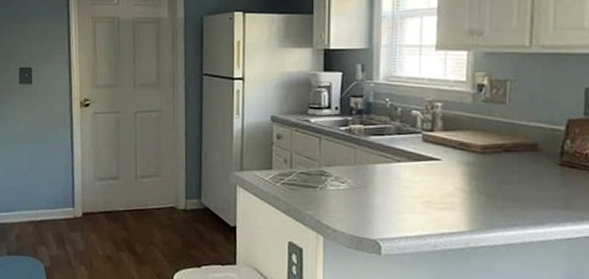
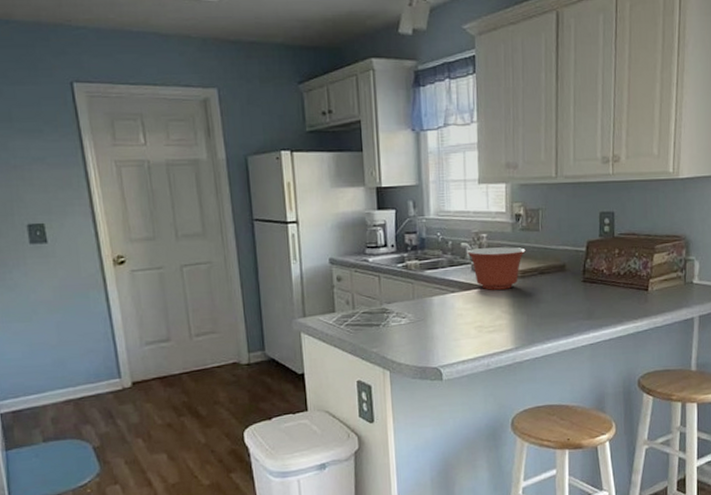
mixing bowl: none [418,118,488,165] -> present [467,247,526,290]

